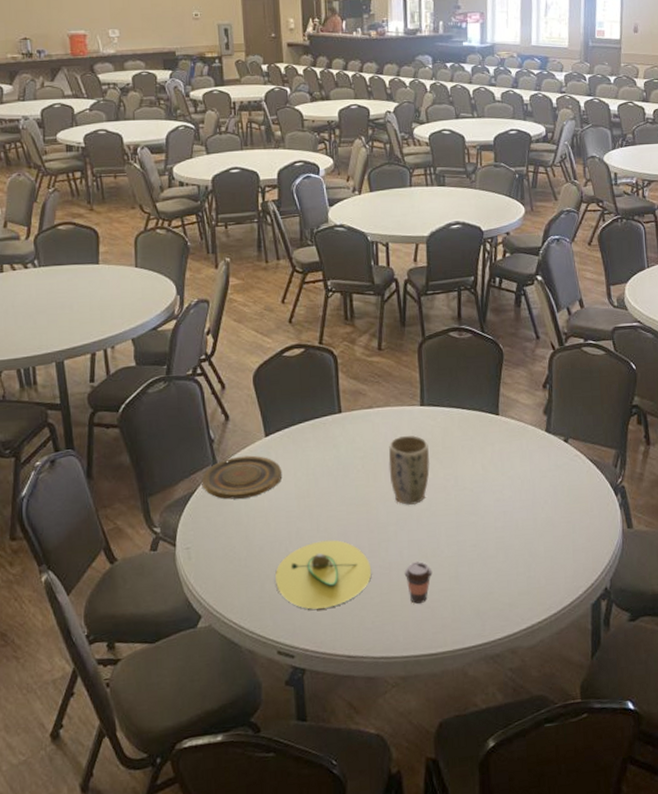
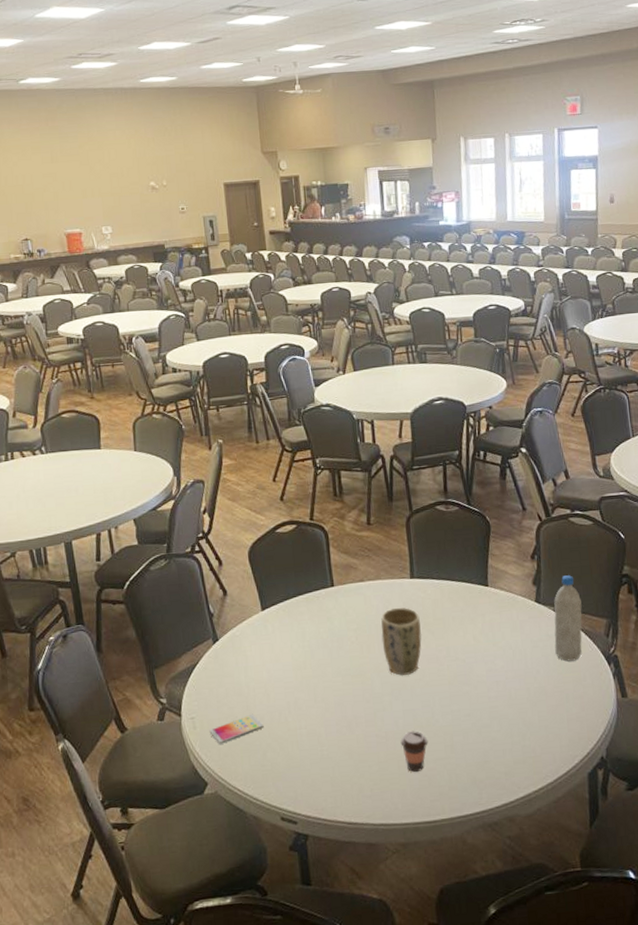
plate: present [201,455,283,500] -> none [203,628,280,671]
smartphone: none [205,543,263,576] -> present [209,713,264,744]
avocado: present [275,540,372,610] -> none [276,709,369,777]
water bottle: none [563,405,592,492] -> present [554,575,582,662]

